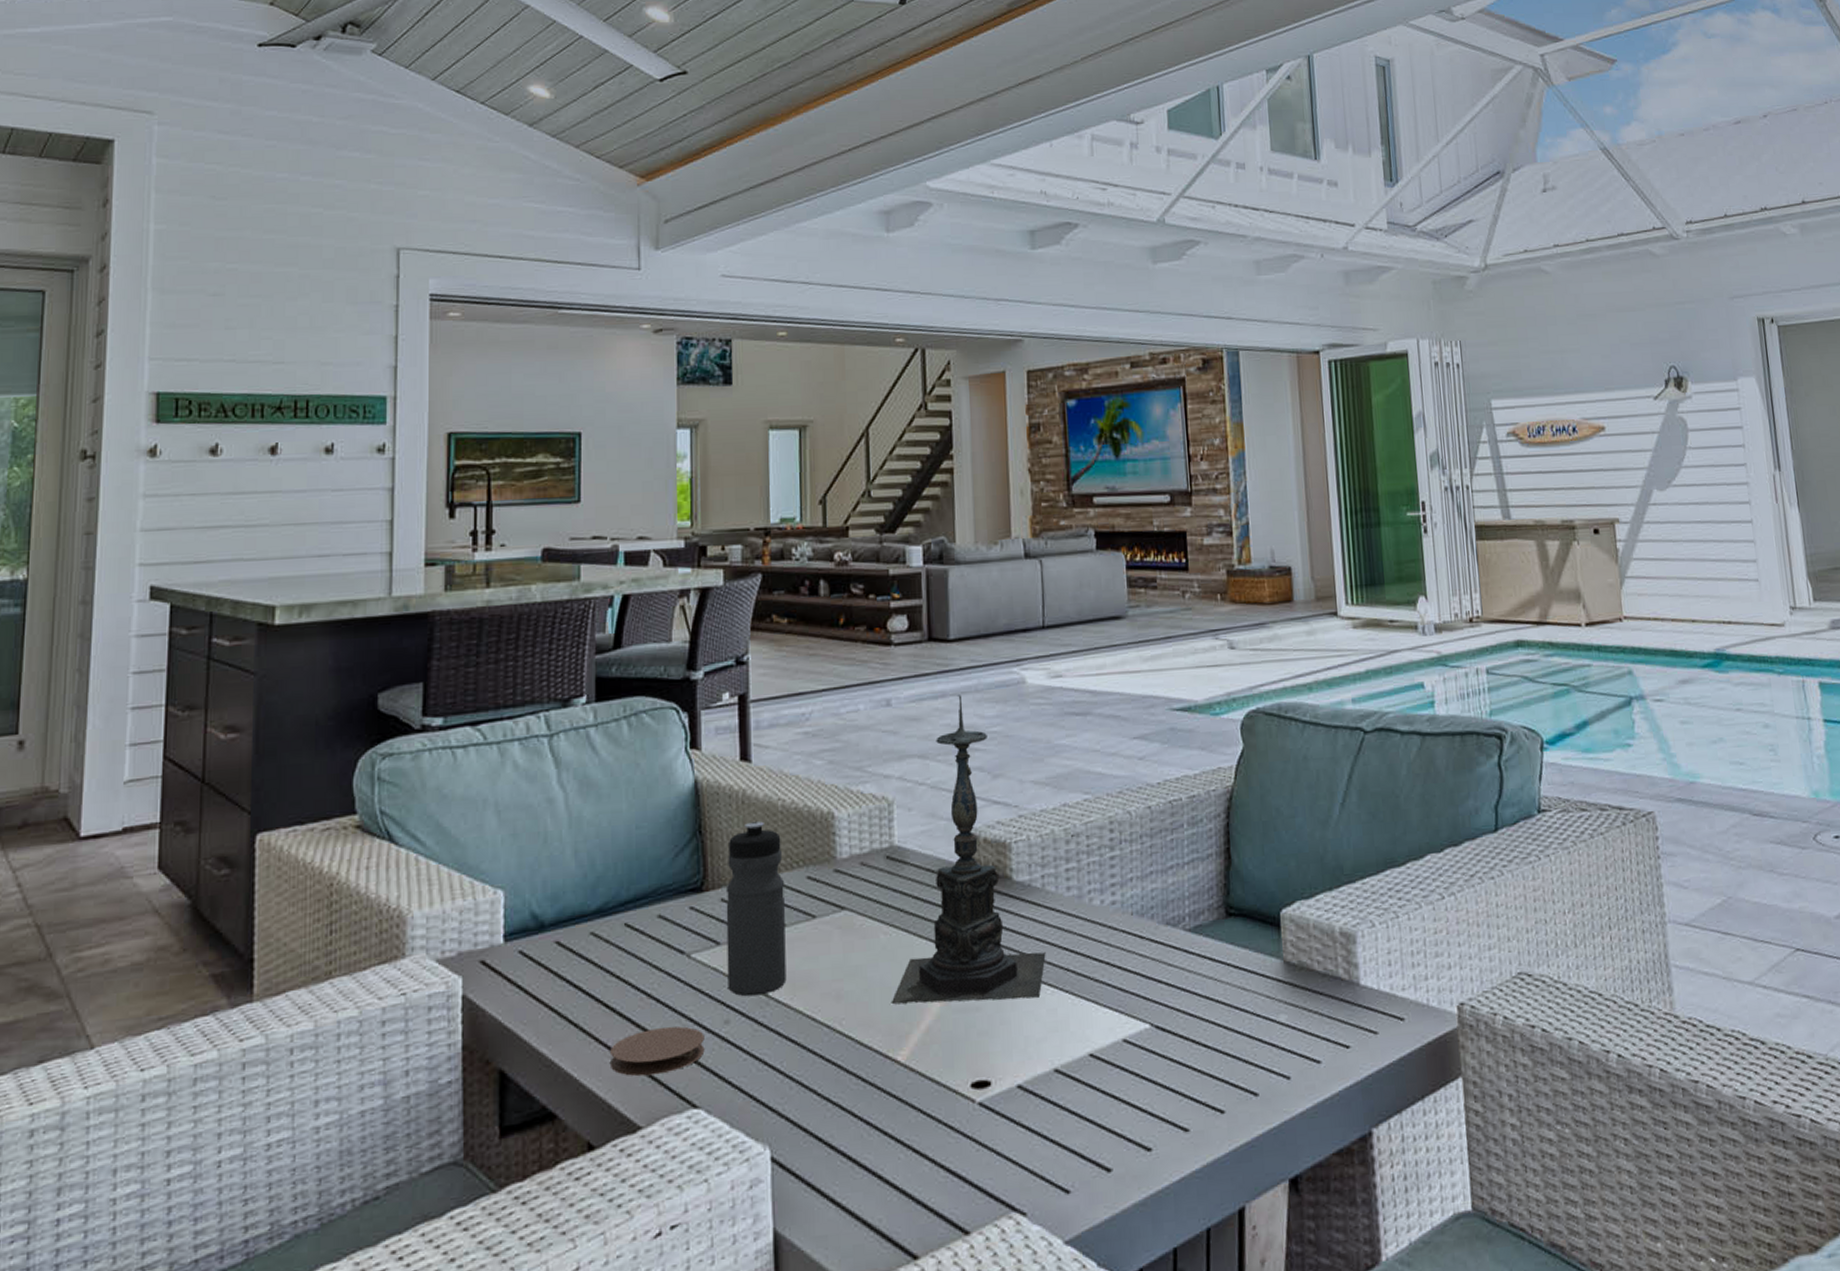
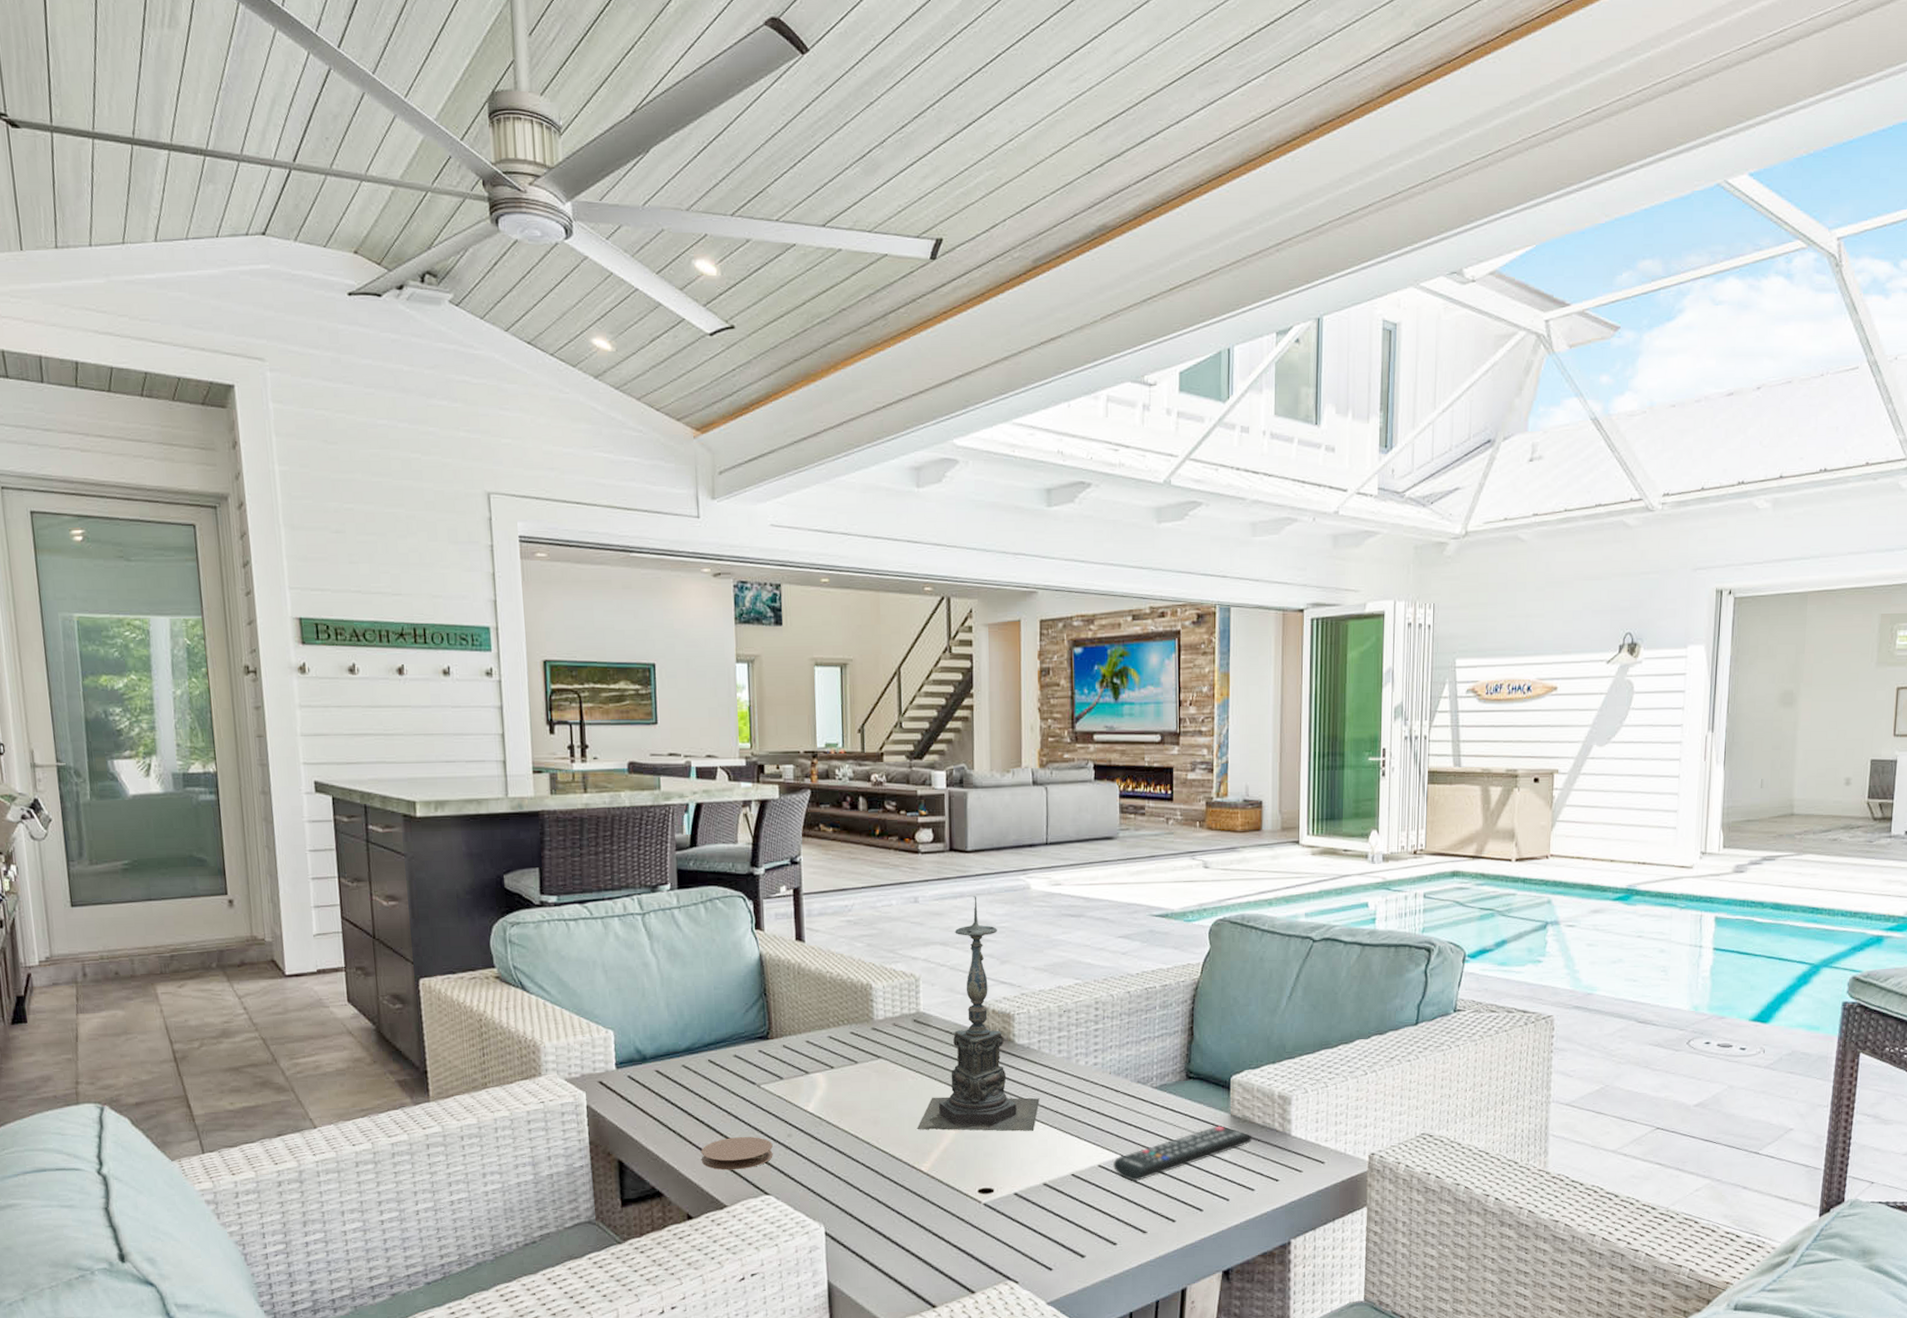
water bottle: present [725,821,787,997] -> none [786,988,835,1118]
remote control: none [1141,976,1313,1059] -> present [1112,1126,1252,1181]

